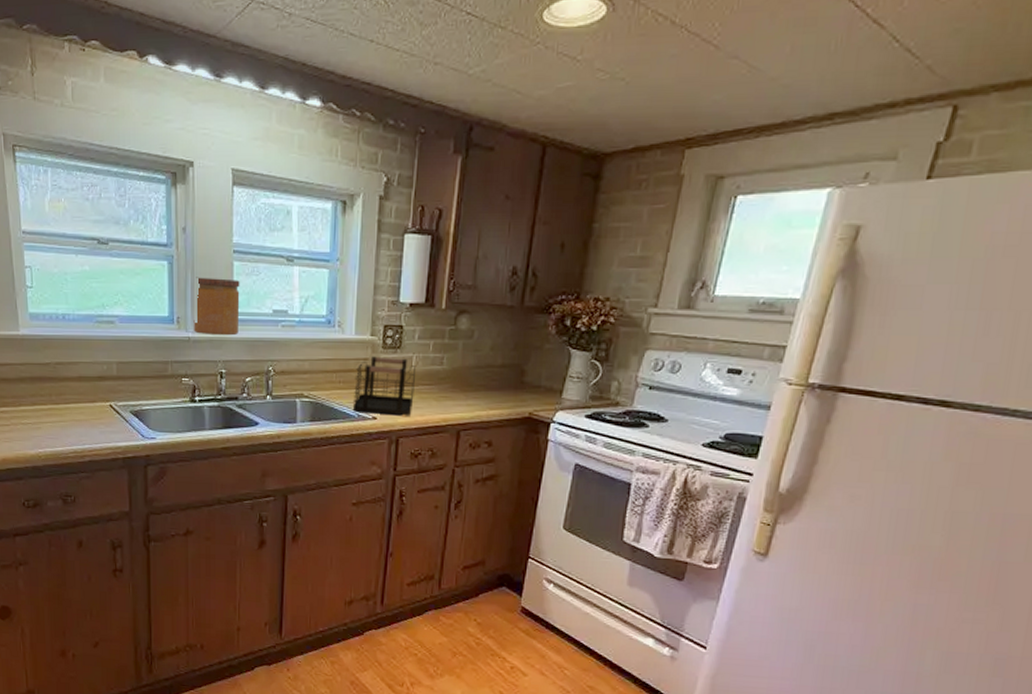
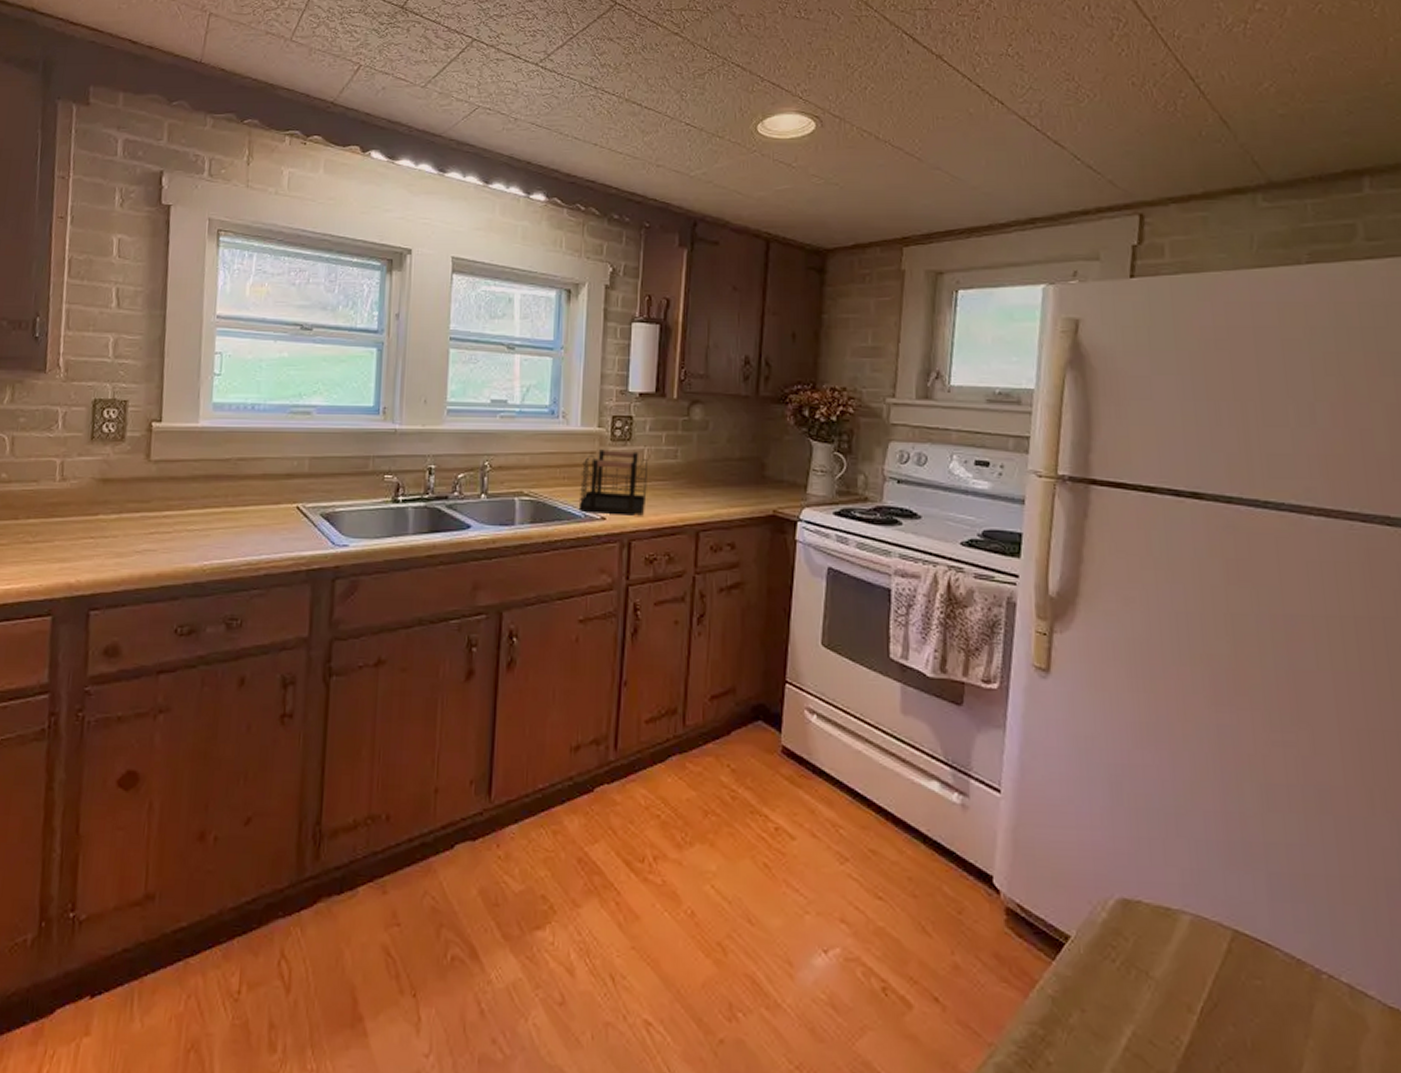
jar: present [194,277,240,336] -> none [401,364,456,428]

